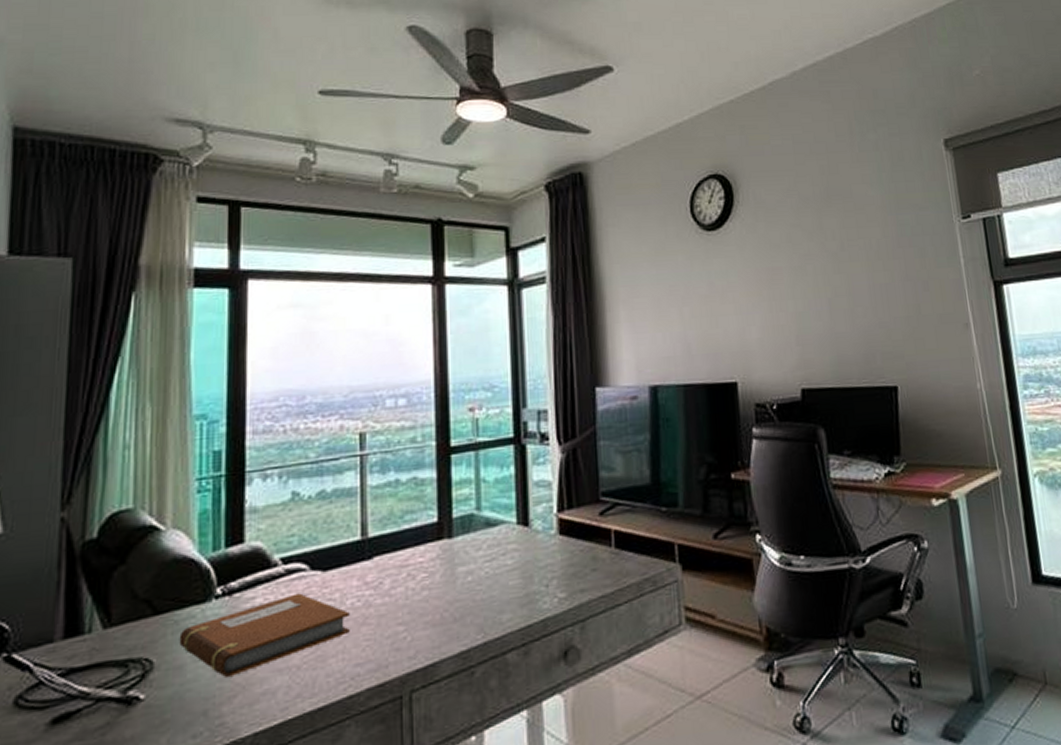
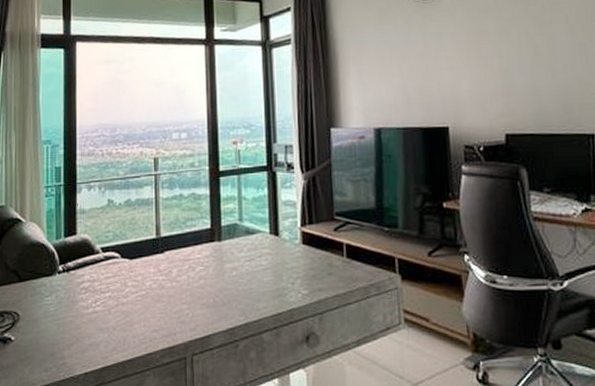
notebook: present [179,593,350,677] -> none [35,274,149,330]

